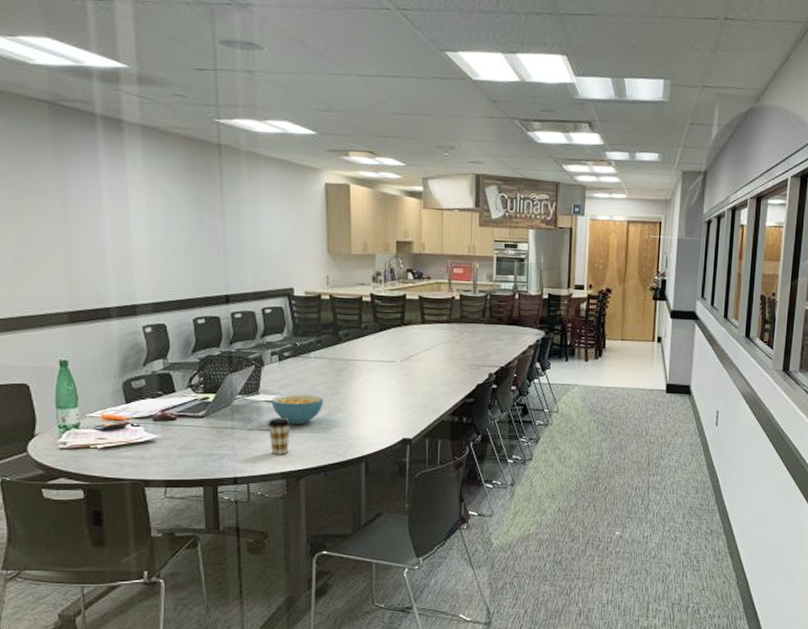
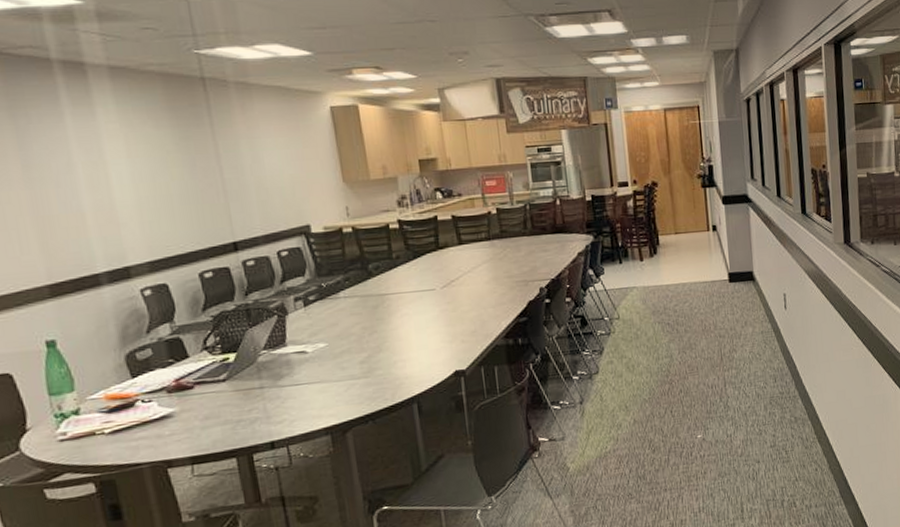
coffee cup: present [267,417,291,455] -> none [300,367,329,410]
cereal bowl: present [271,395,324,425] -> none [301,338,362,374]

